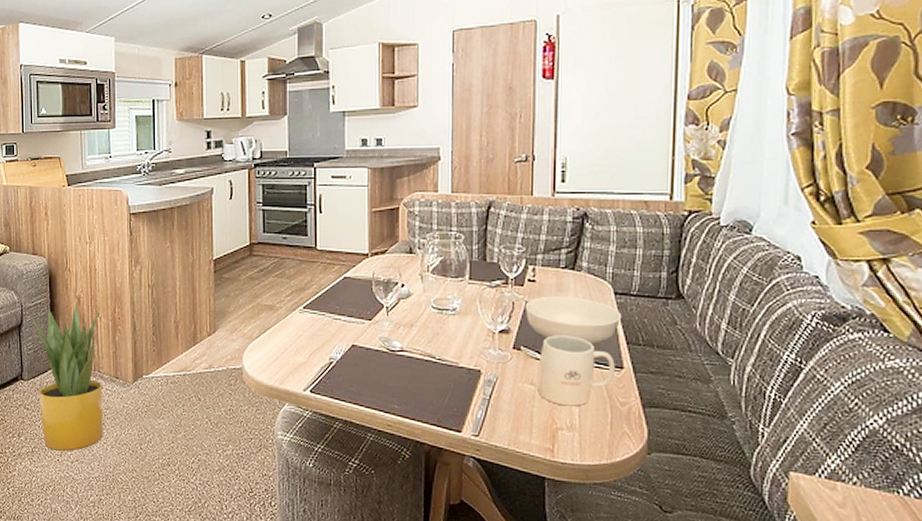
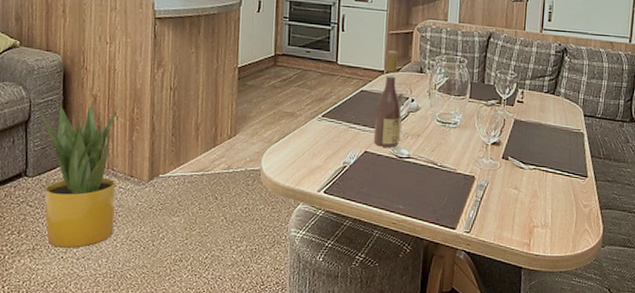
wine bottle: none [361,231,391,340] -> present [373,50,402,147]
bowl: present [525,296,622,347] -> none [513,115,589,159]
mug: present [538,335,615,407] -> none [520,148,581,208]

